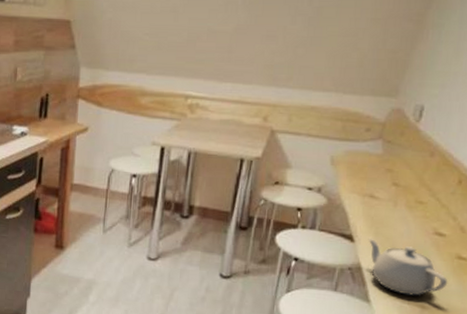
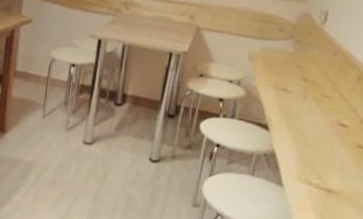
teapot: present [368,237,448,296] -> none [281,127,350,181]

